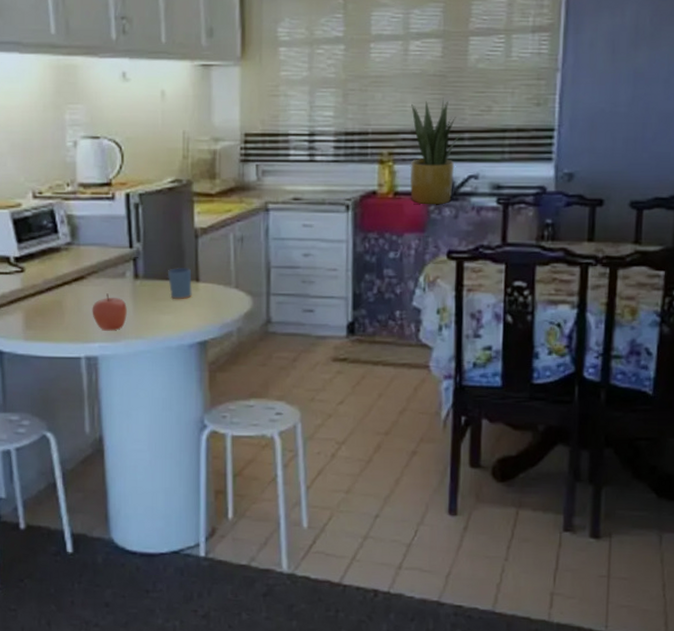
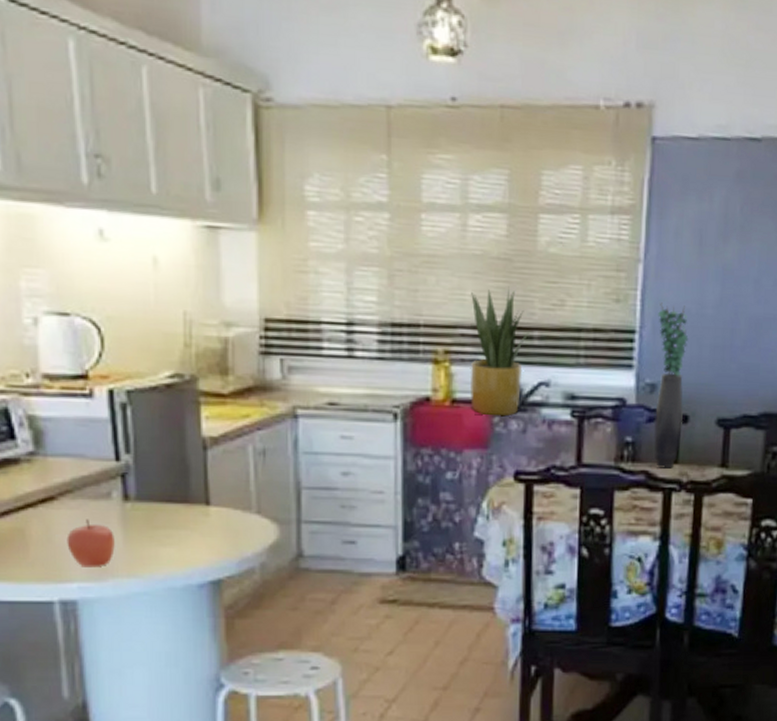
mug: present [167,267,192,300] -> none [167,486,201,528]
vase: none [571,104,603,246] -> present [653,302,689,469]

